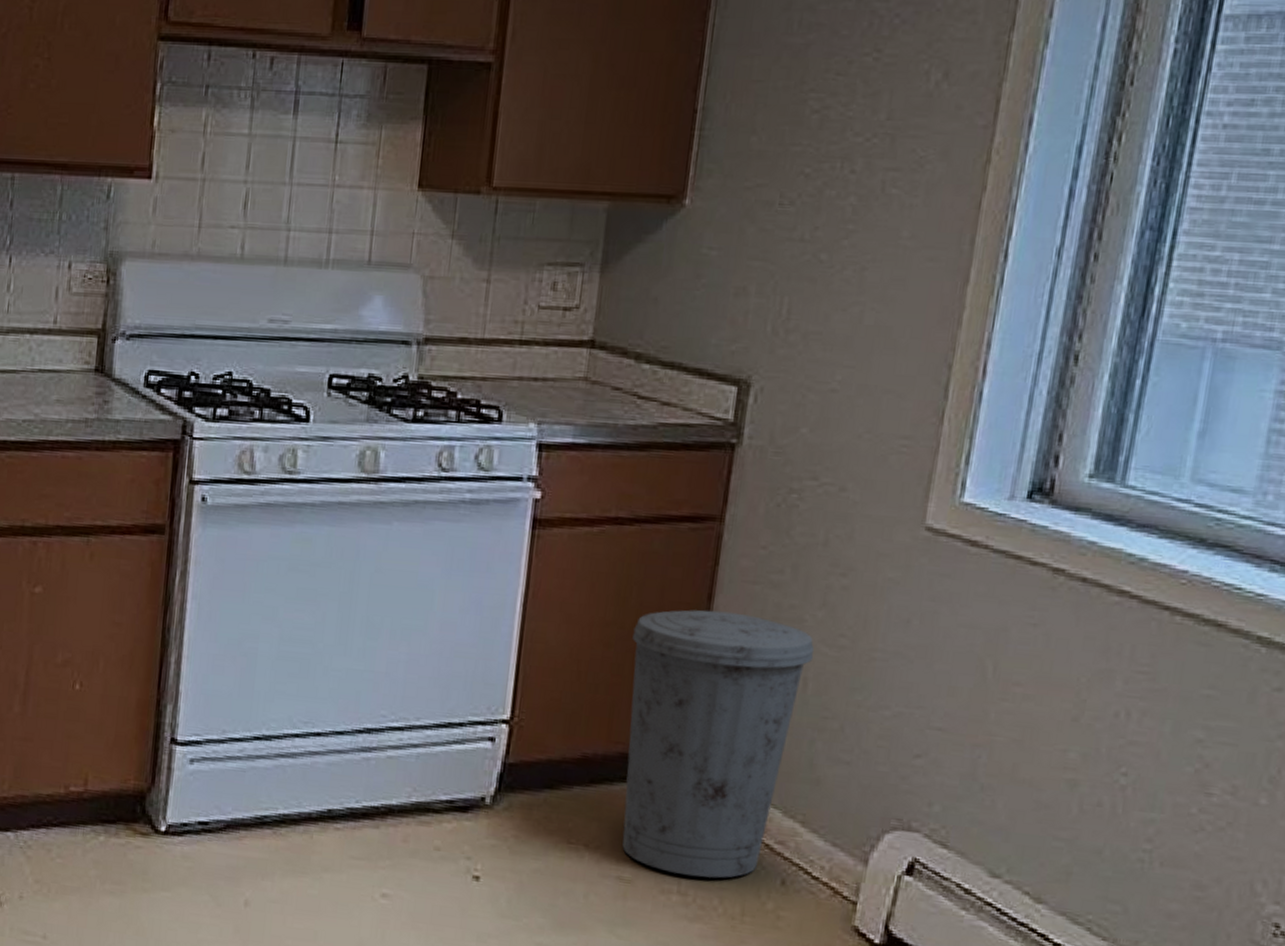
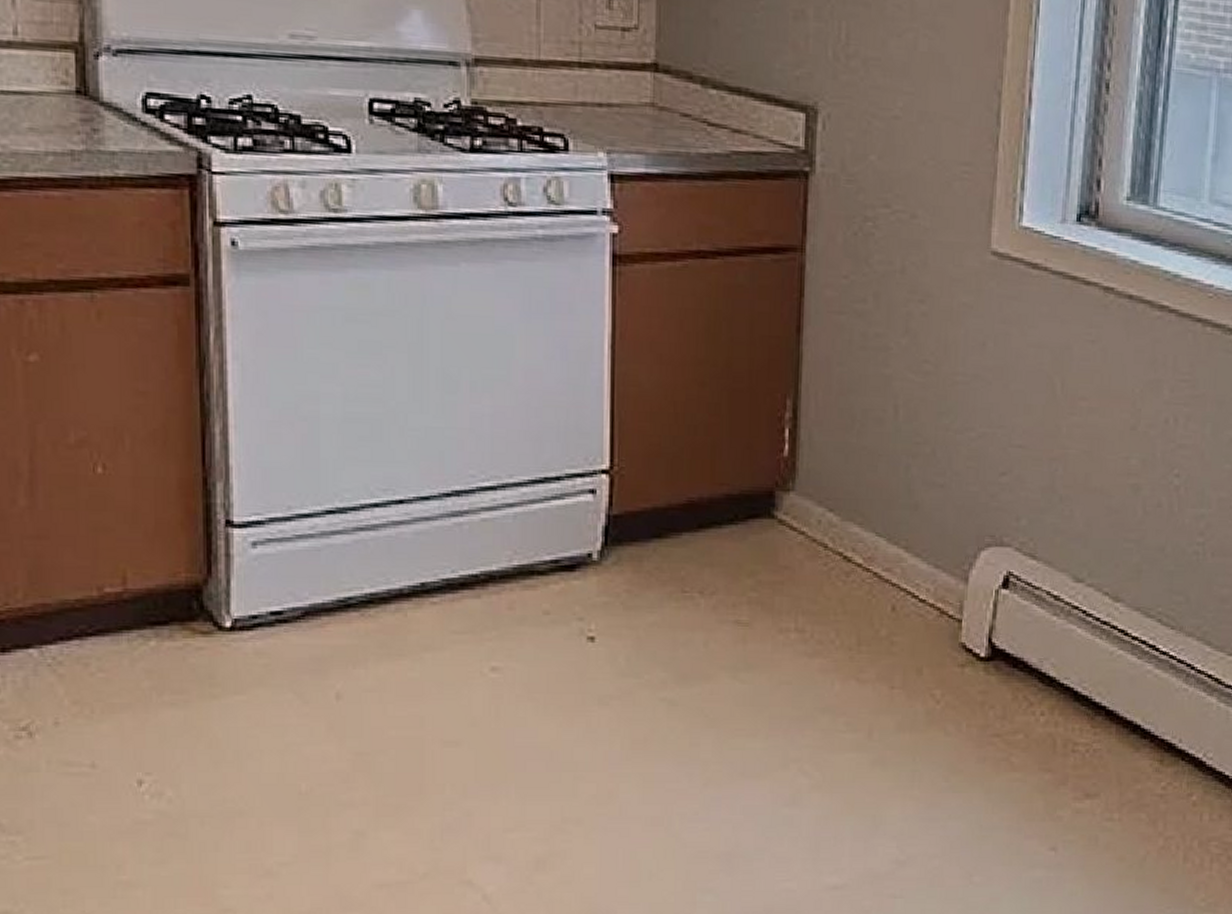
trash can: present [622,609,814,879] -> none [727,342,902,613]

